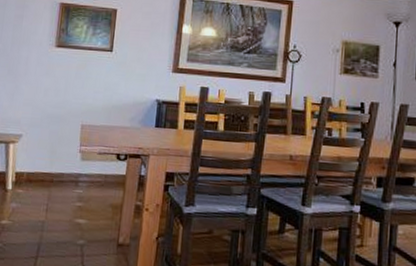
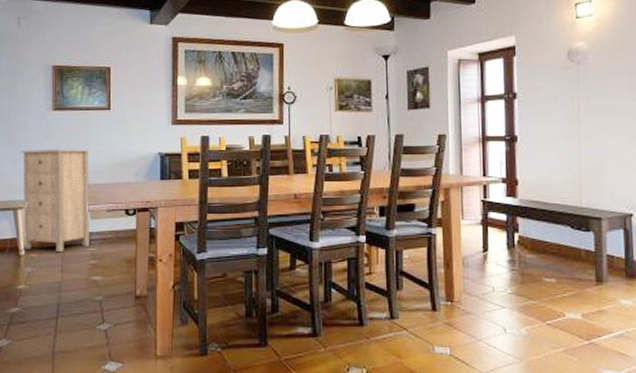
storage cabinet: none [12,84,87,191] -> present [20,149,89,252]

